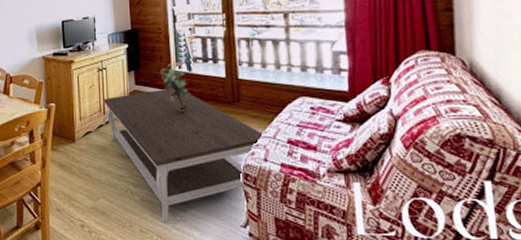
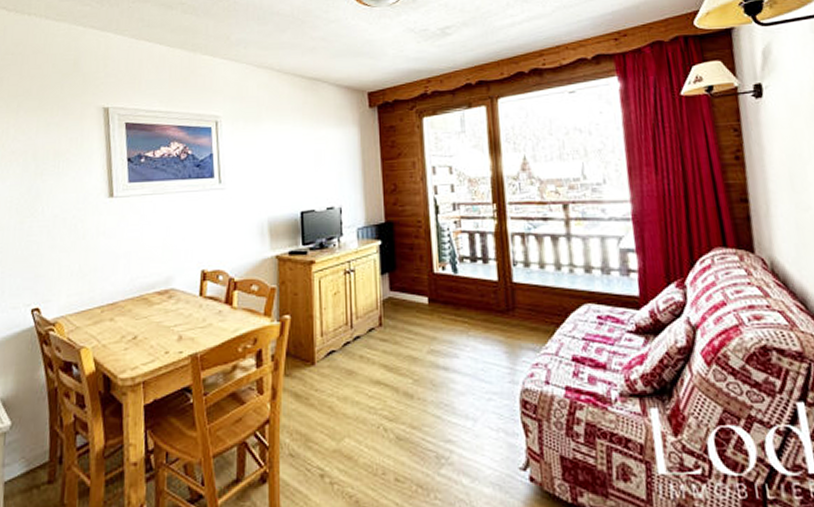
coffee table: present [103,88,263,223] -> none [350,294,543,468]
potted plant: present [160,62,192,113] -> none [420,262,459,325]

